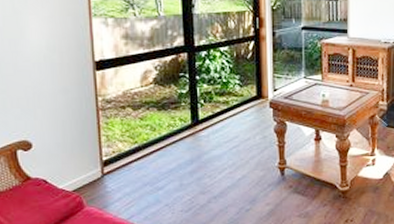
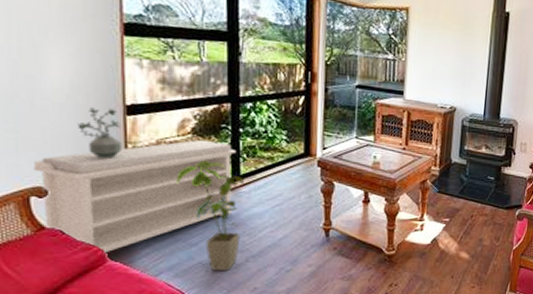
bench: none [18,89,195,200] -> present [32,139,237,253]
potted plant: none [54,66,93,113] -> present [77,108,121,160]
house plant: none [142,108,202,212] -> present [177,160,244,270]

